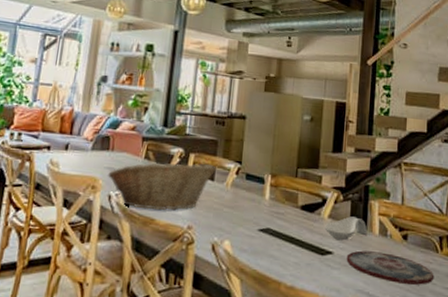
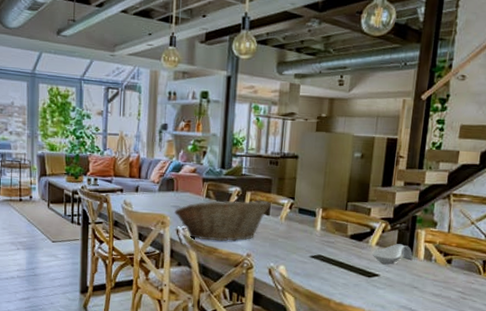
plate: present [346,250,434,285] -> none [391,273,475,302]

